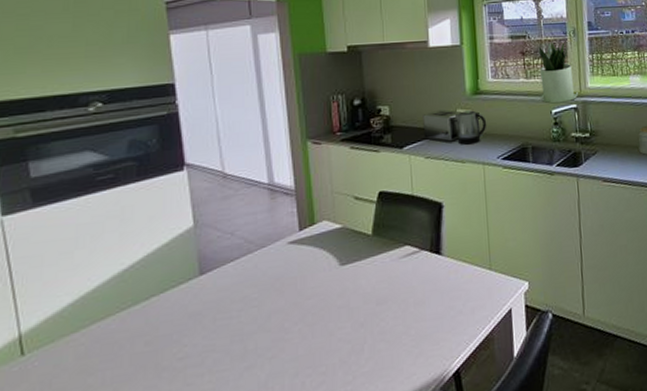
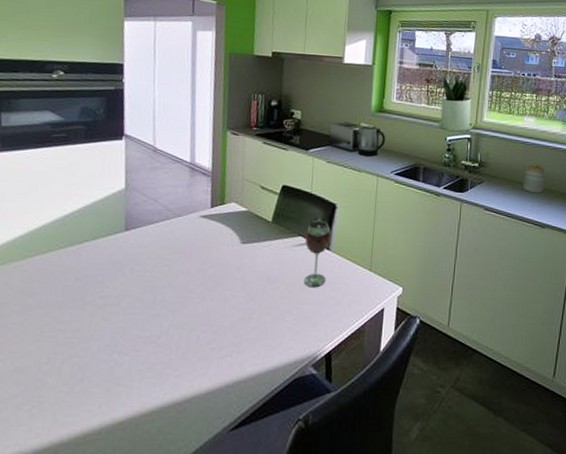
wineglass: none [412,220,442,301] -> present [304,217,331,288]

